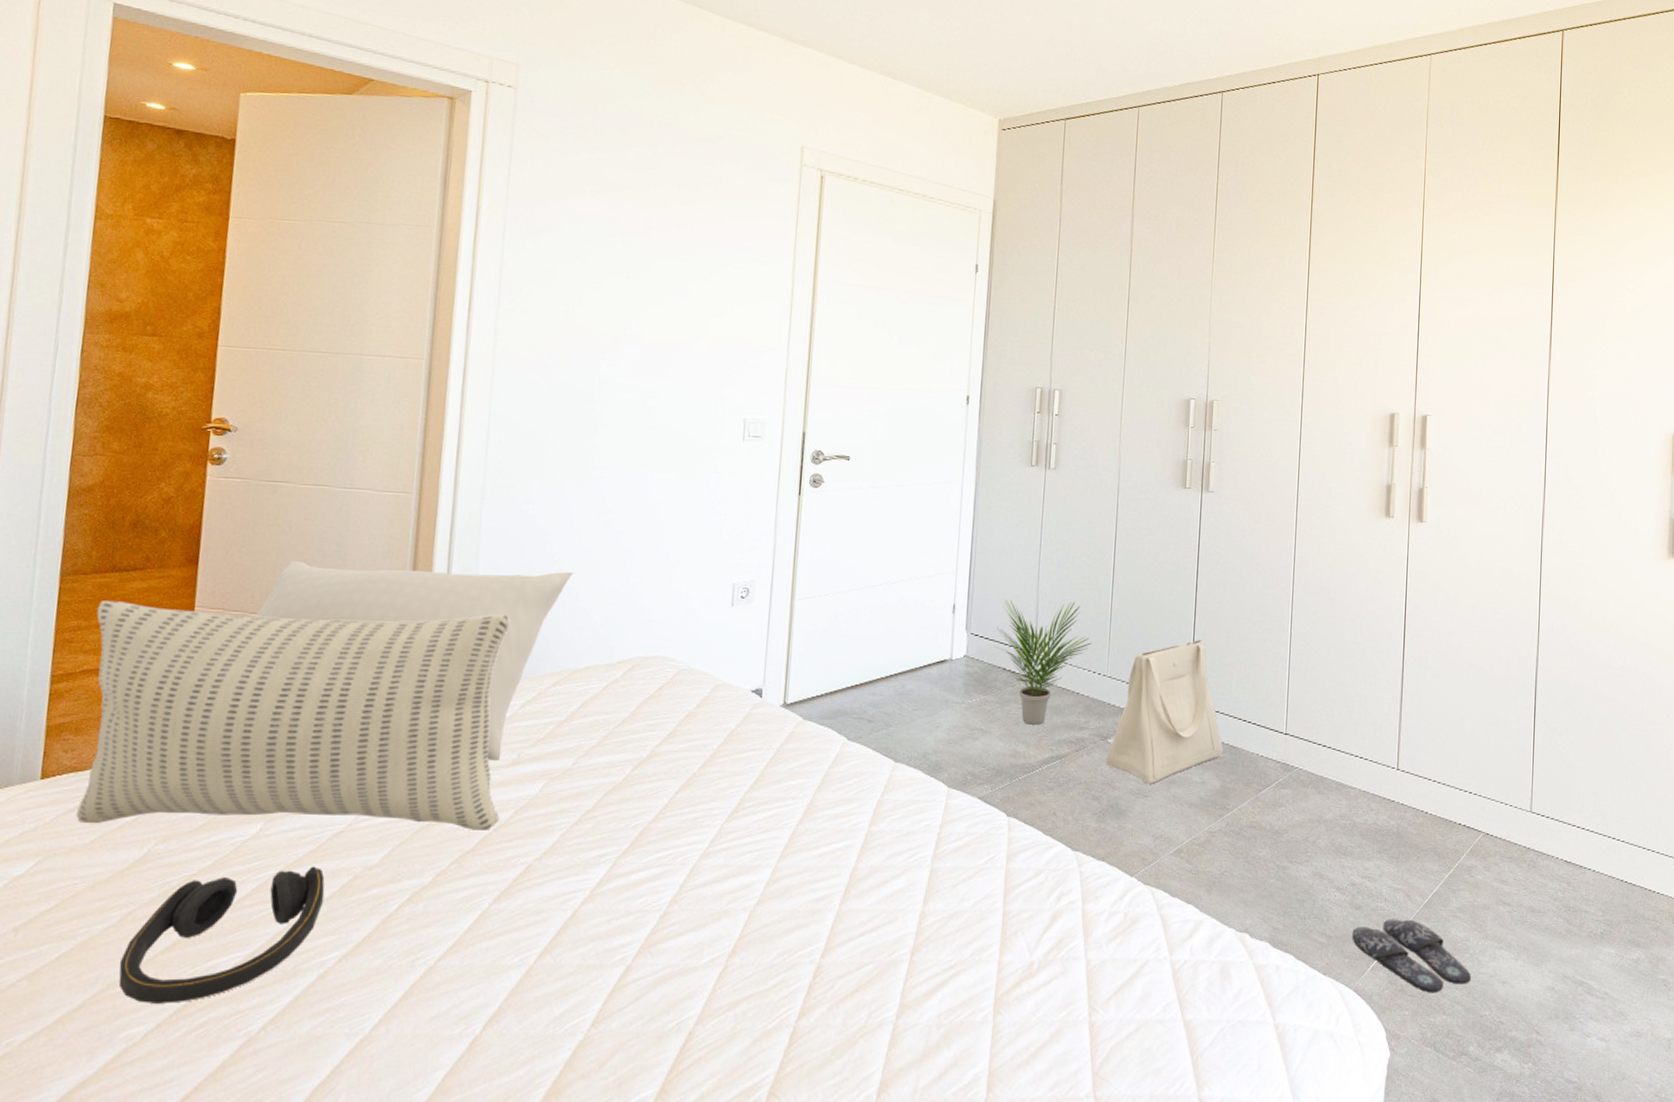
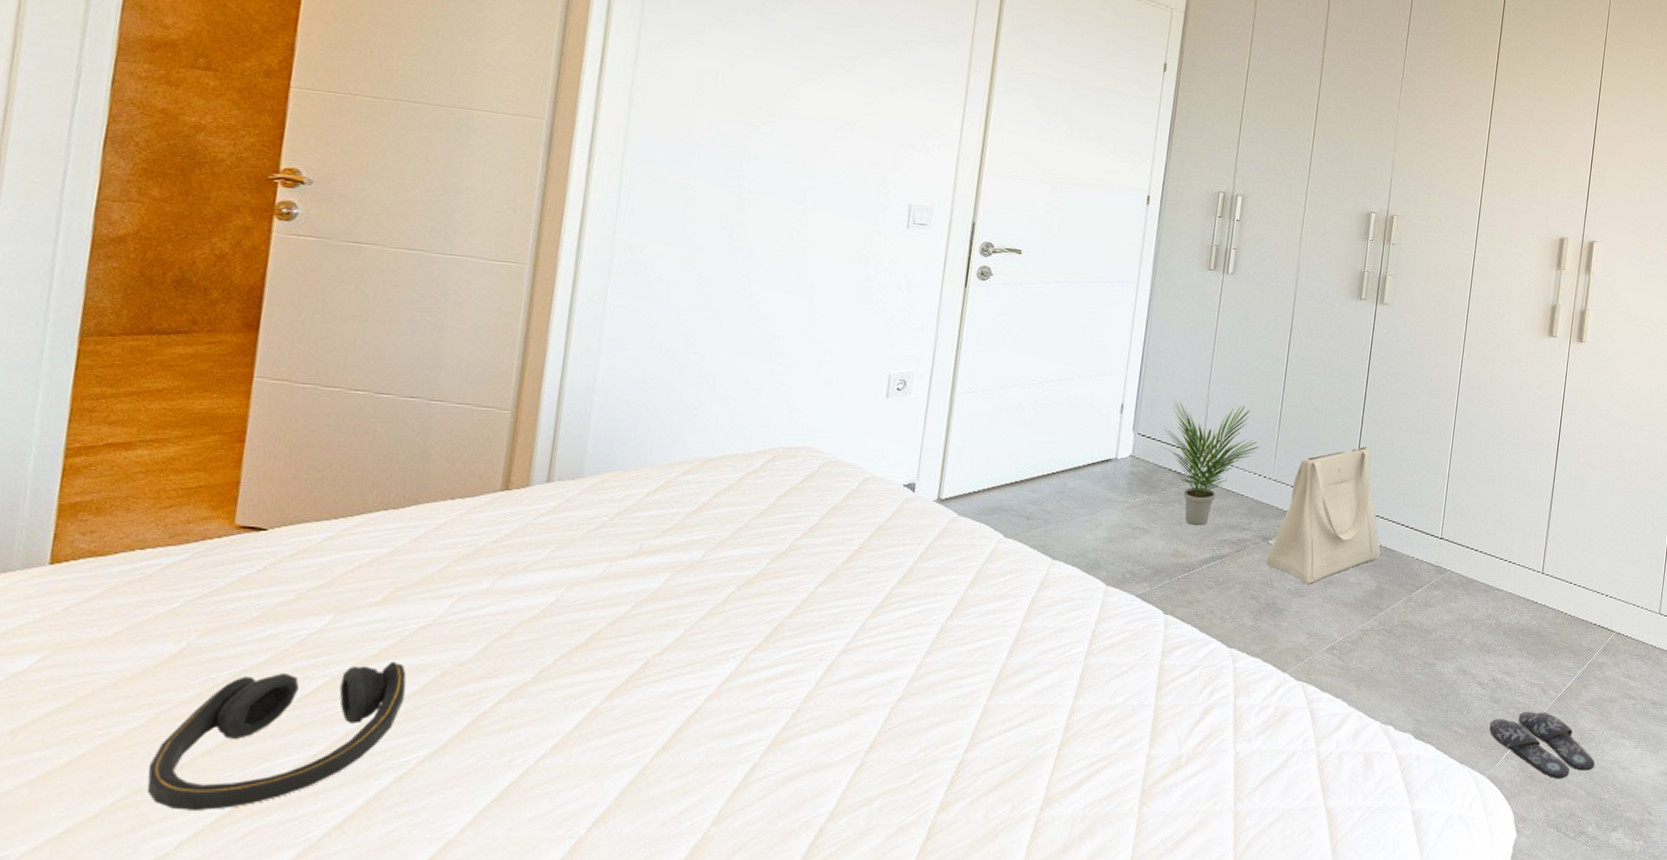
pillow: present [75,601,510,832] -> none [94,366,636,626]
cushion: present [255,560,573,761] -> none [328,330,711,552]

